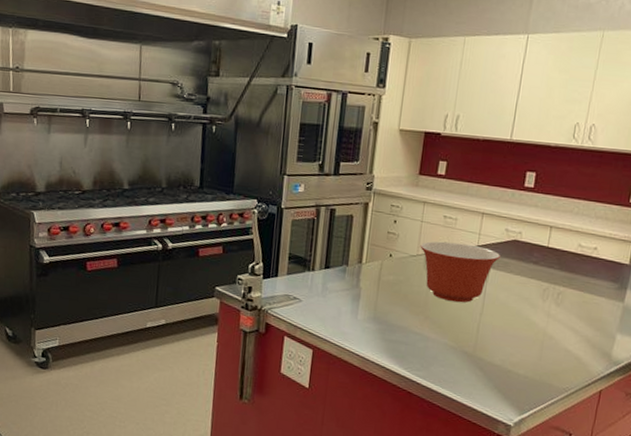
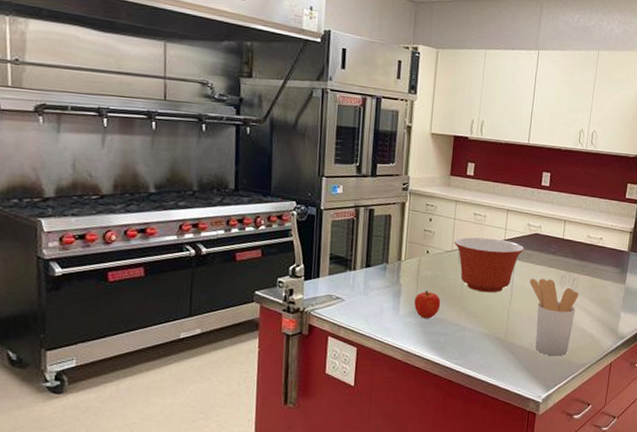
fruit: none [374,296,403,326] -> present [414,290,441,319]
utensil holder: none [504,289,565,378] -> present [529,278,579,356]

